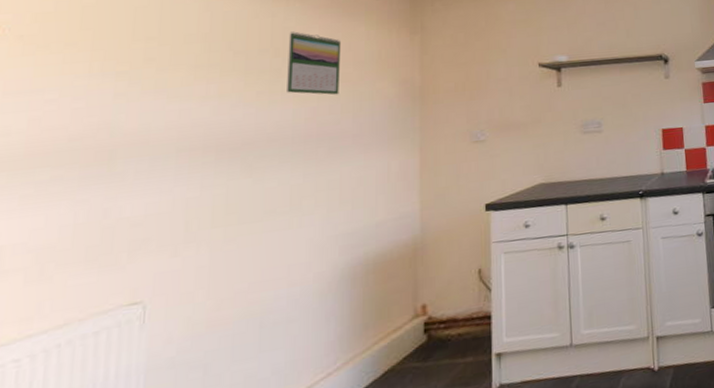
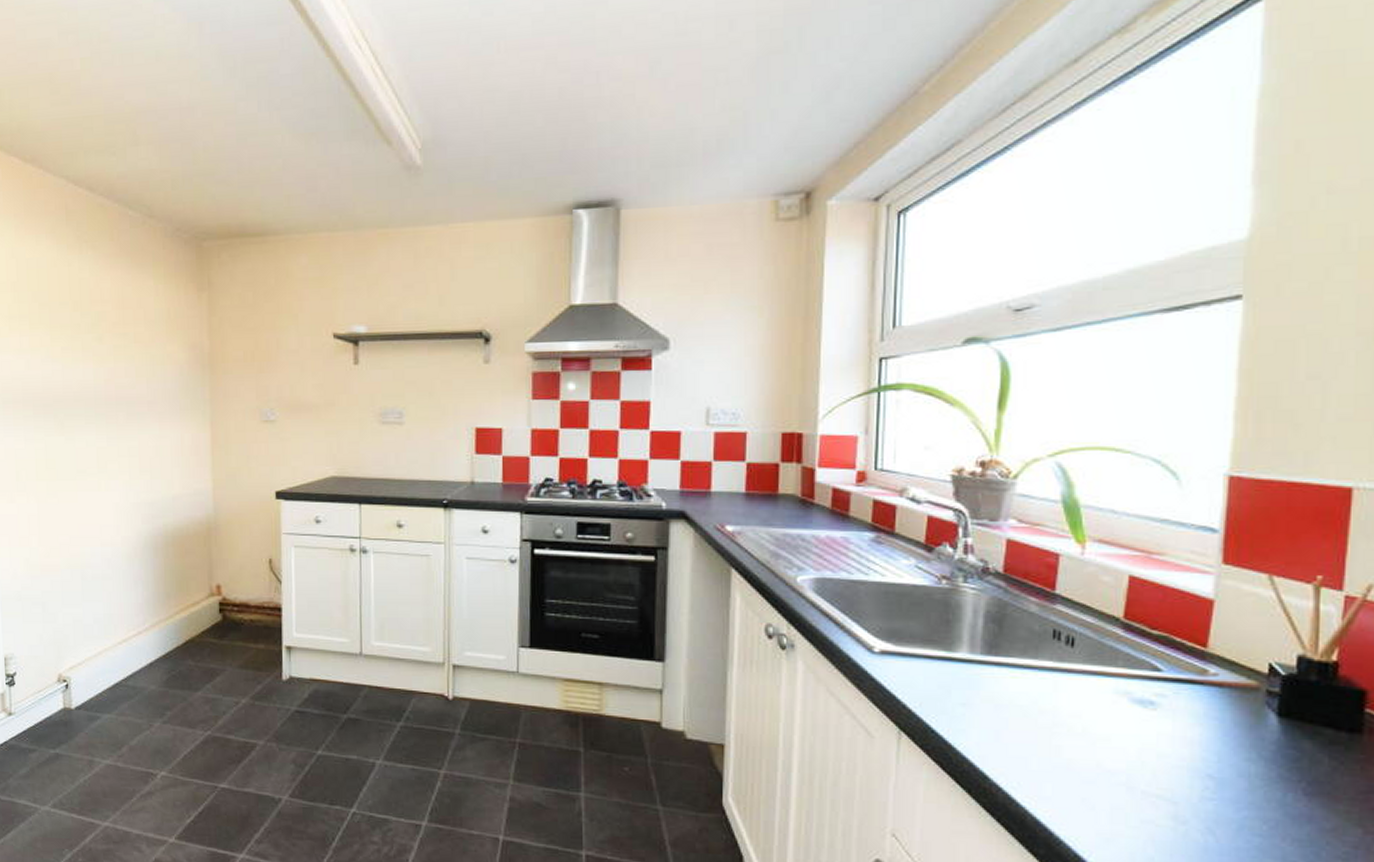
calendar: present [287,31,342,95] -> none [84,283,133,357]

